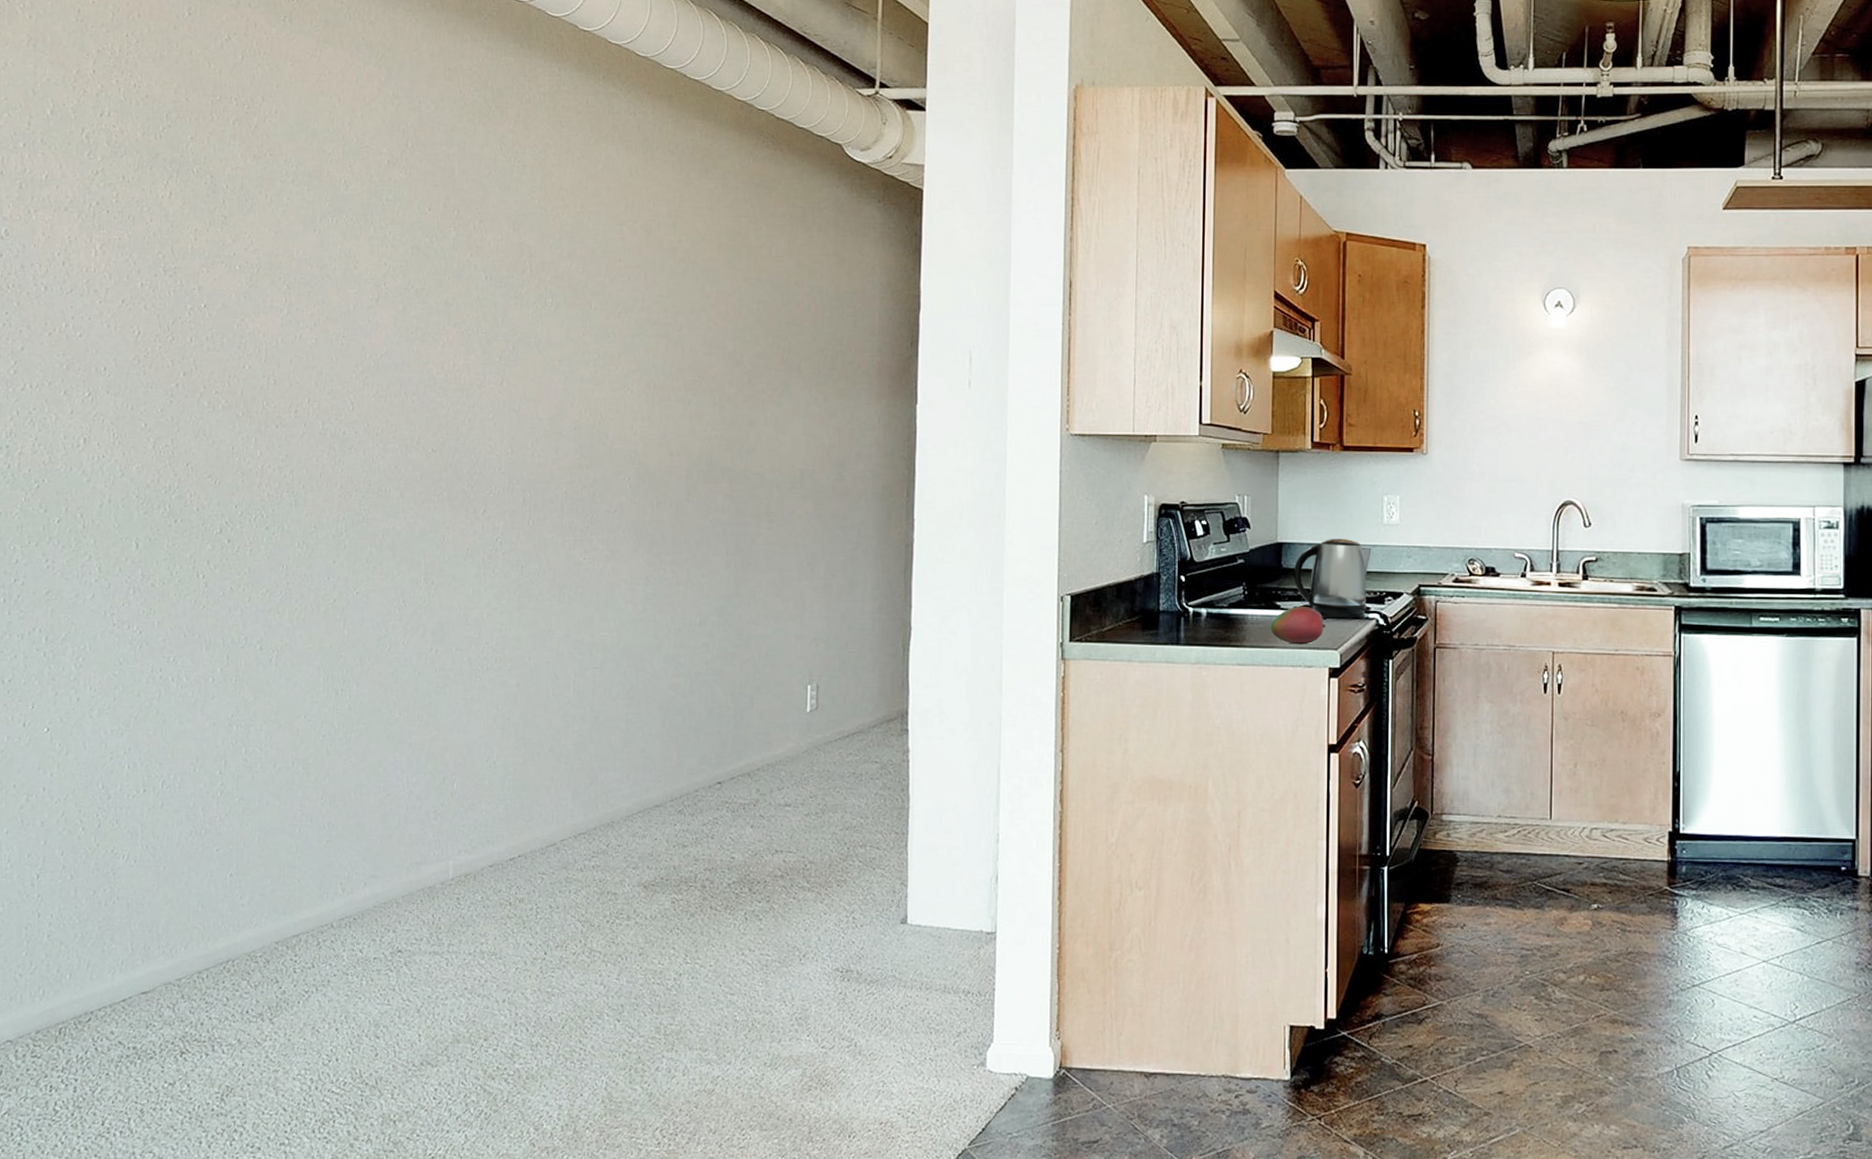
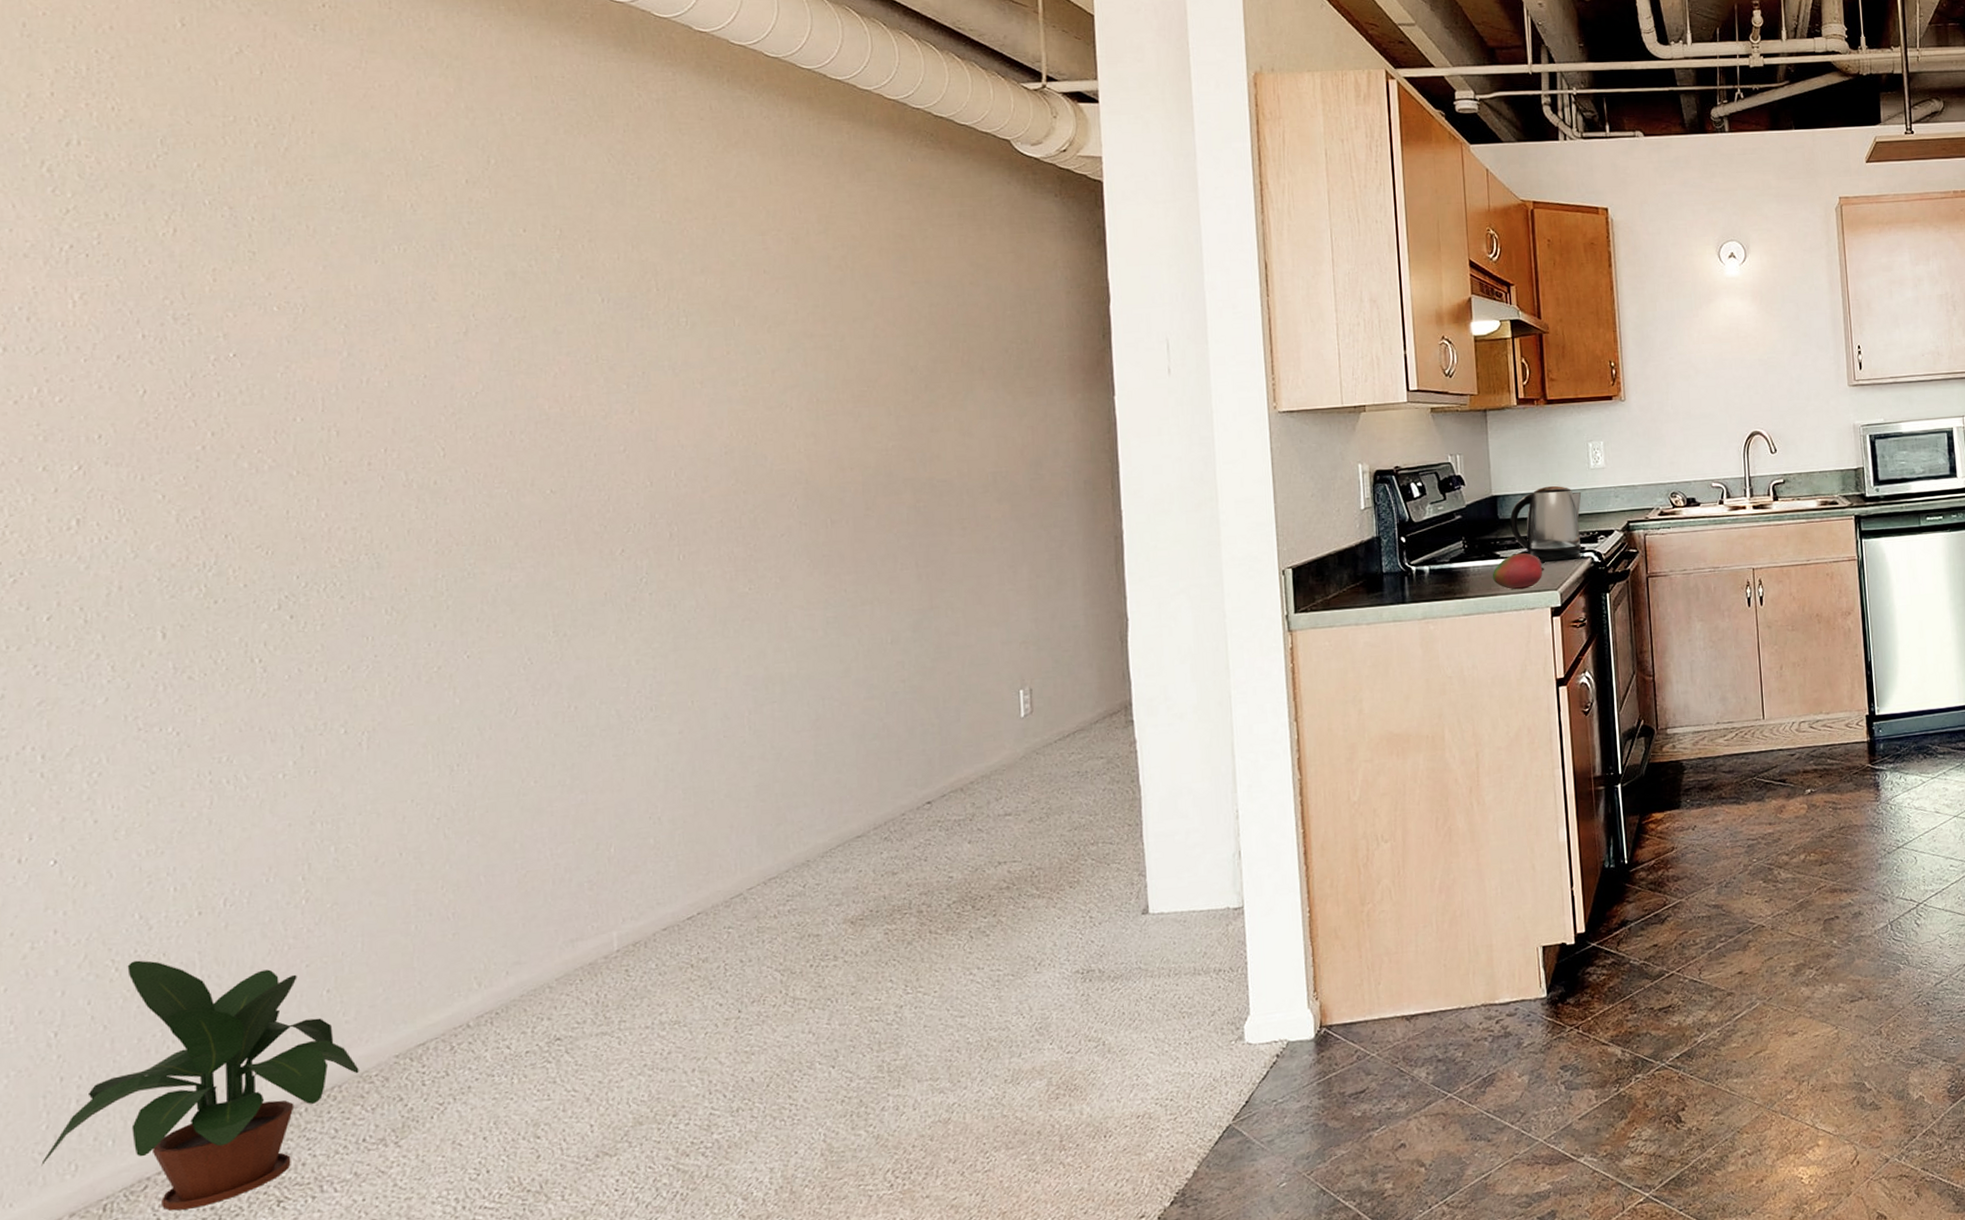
potted plant: none [20,823,248,1045] -> present [41,960,359,1211]

